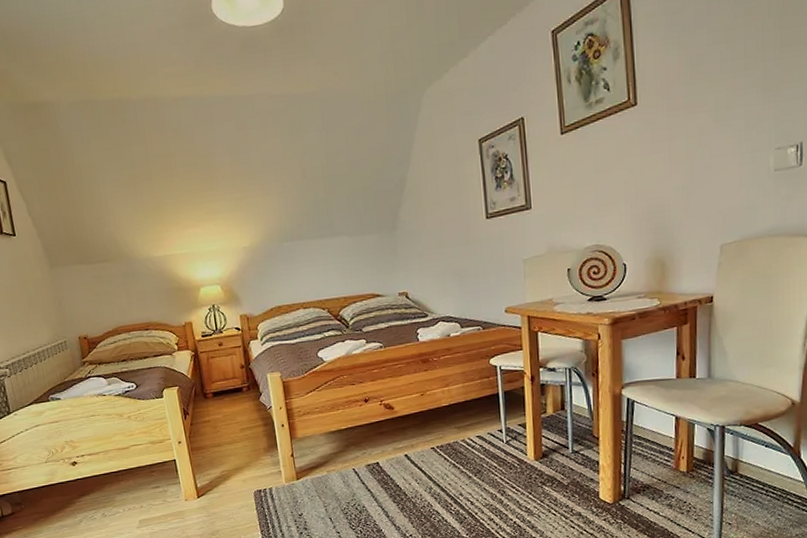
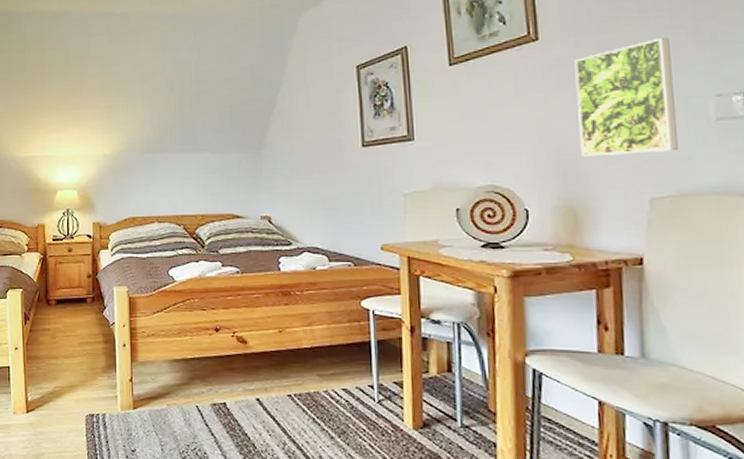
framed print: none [666,97,744,212] -> present [574,37,678,156]

